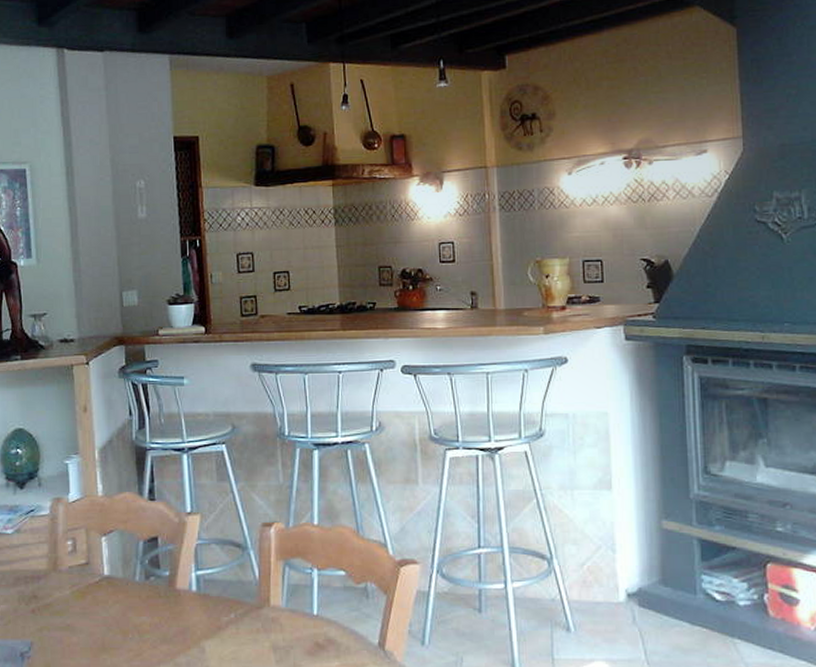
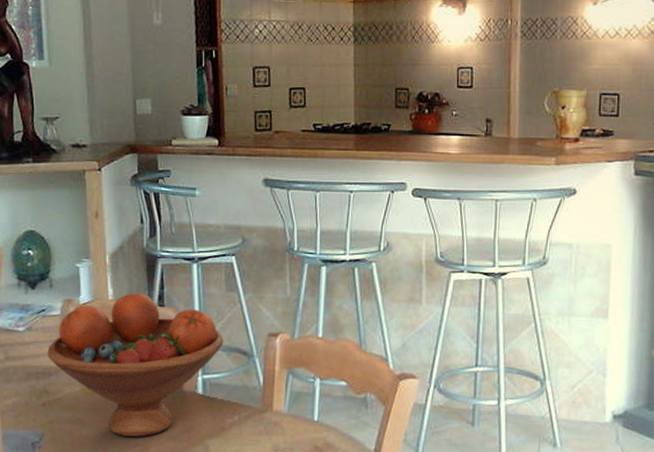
fruit bowl: none [36,488,217,641] -> present [47,293,224,437]

